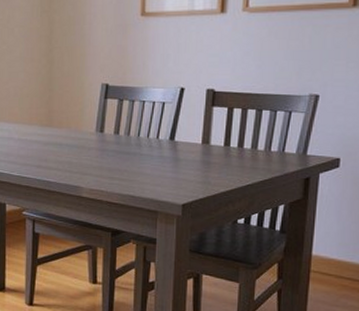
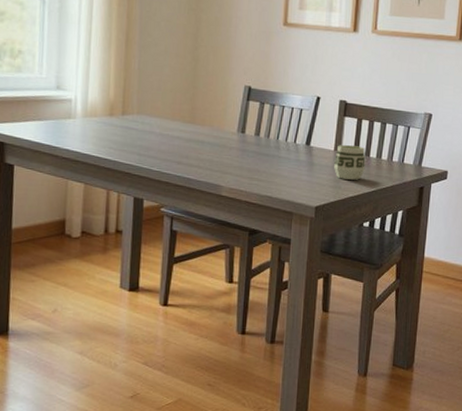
cup: none [202,137,239,174] -> present [334,145,366,180]

